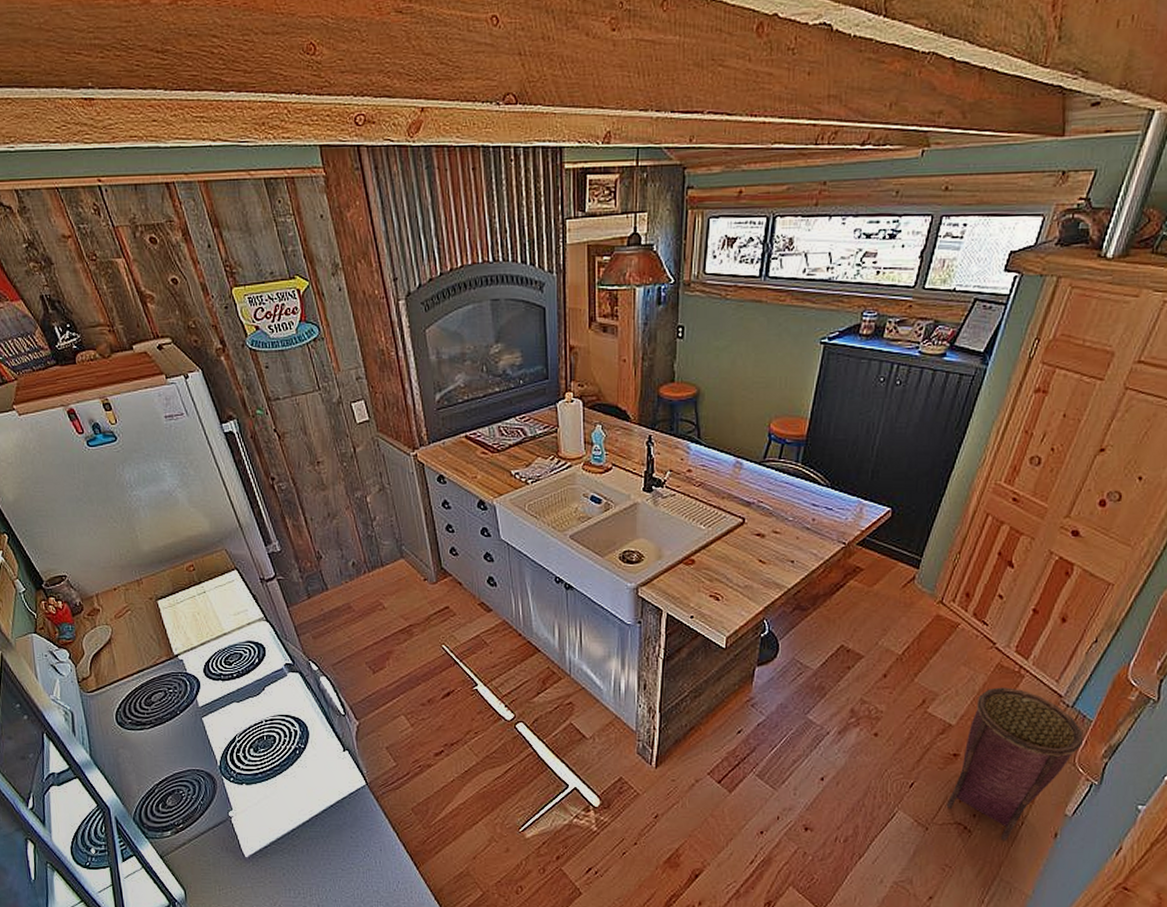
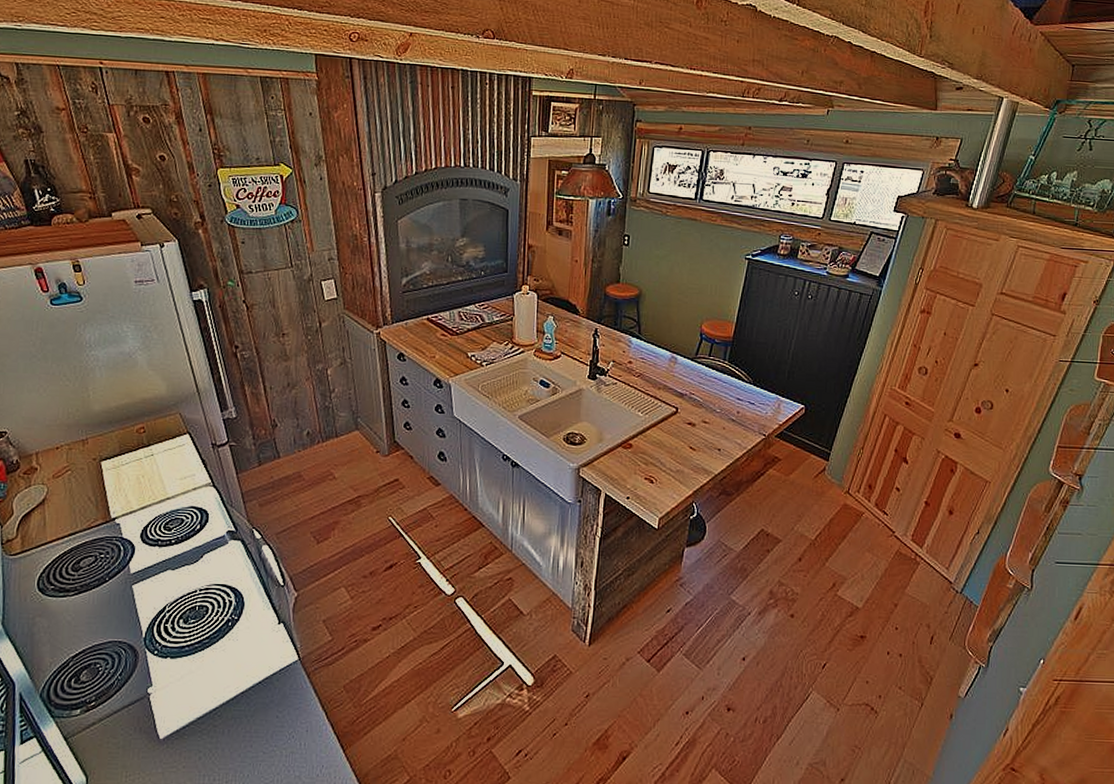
woven basket: present [946,687,1083,841] -> none [855,573,971,722]

